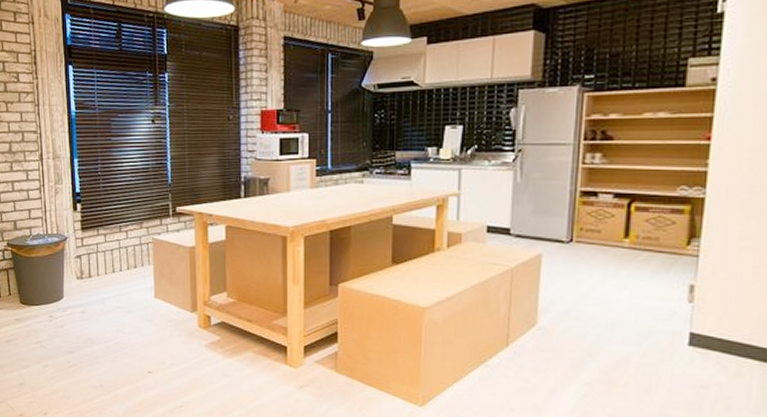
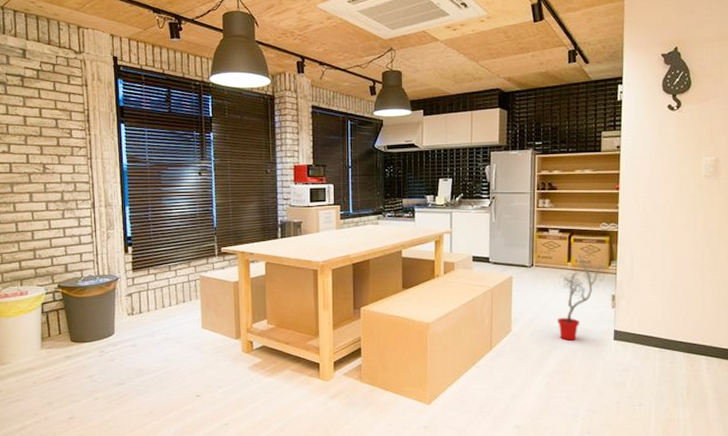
potted tree: none [603,227,690,342] -> present [557,253,611,341]

